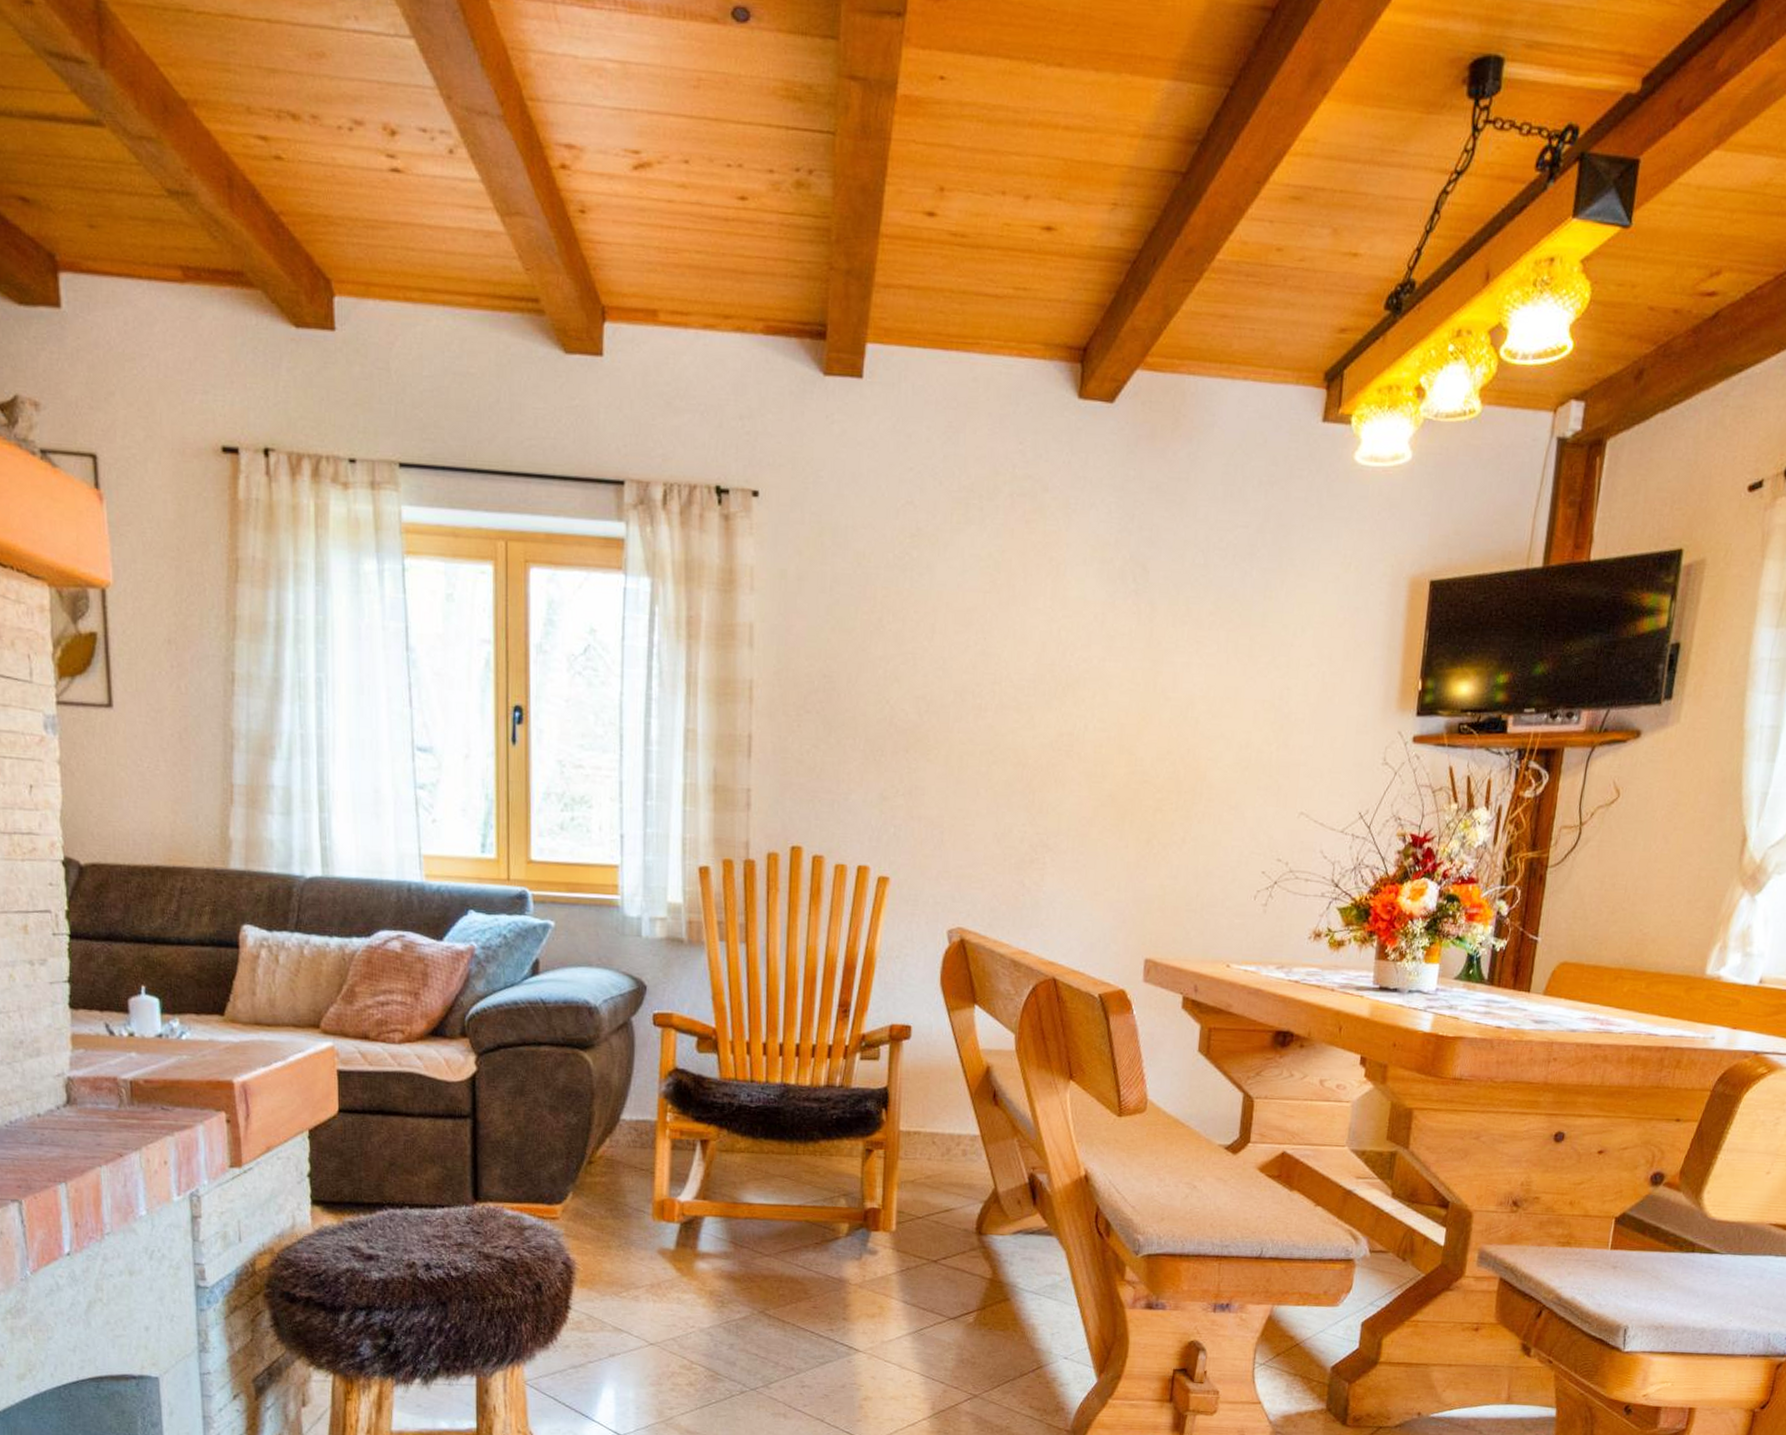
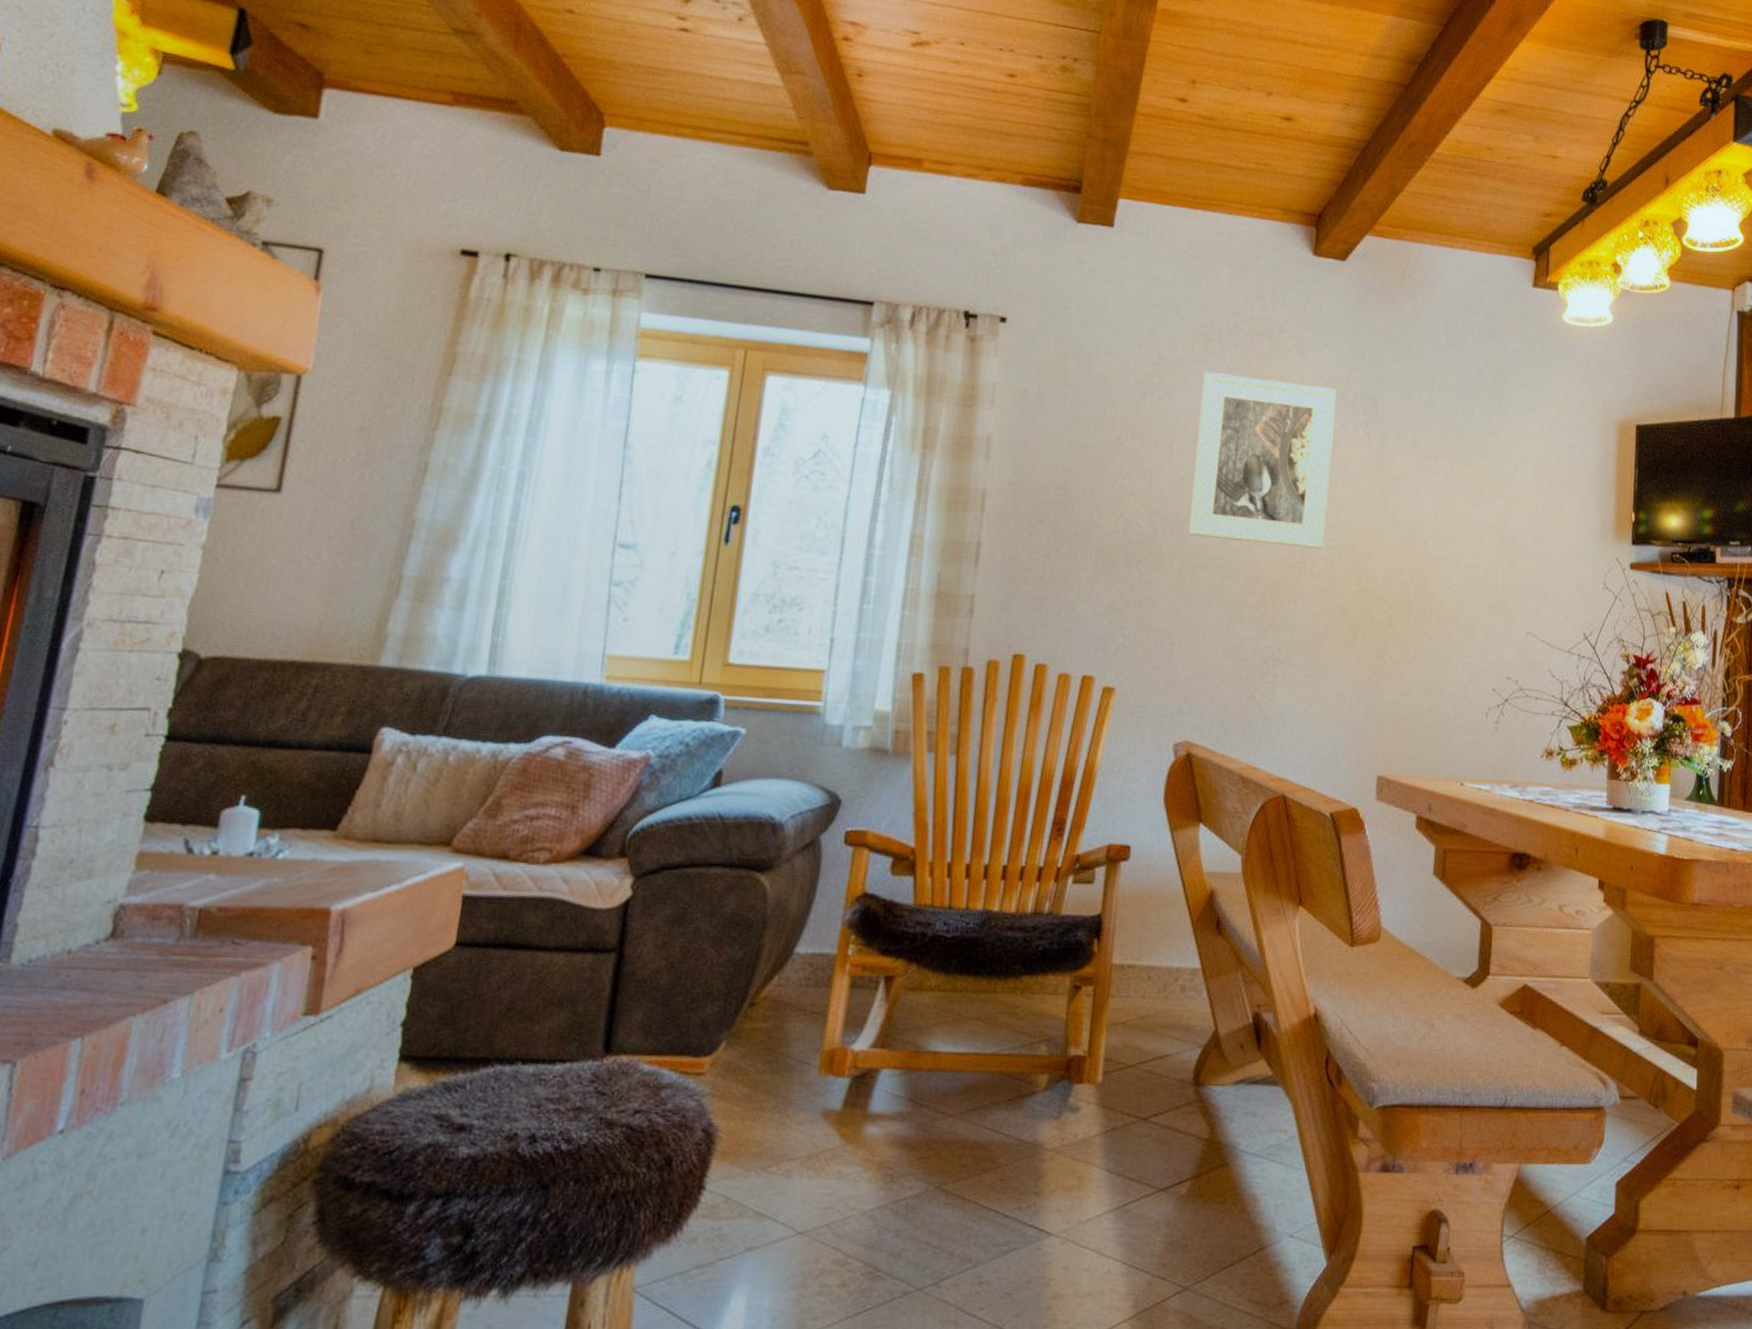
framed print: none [954,542,1104,731] -> present [1188,372,1337,549]

